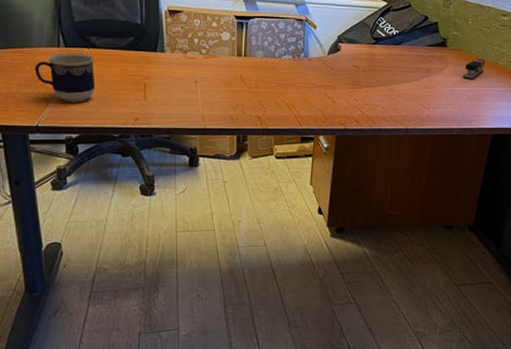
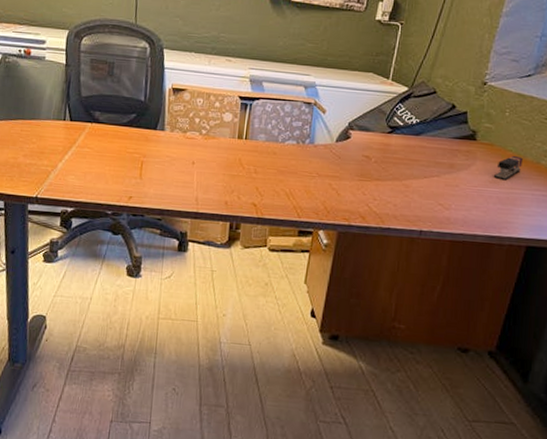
cup: present [34,52,95,102] -> none [40,126,96,177]

